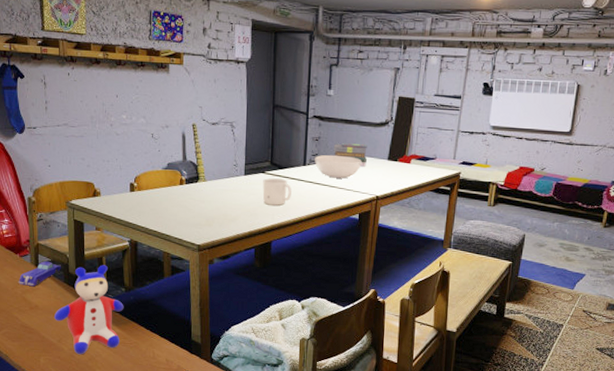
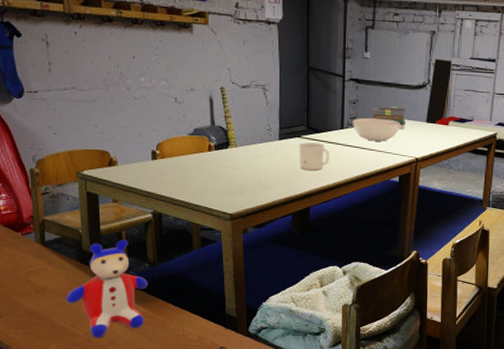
toy car: present [18,261,61,286] -> none [20,239,73,267]

